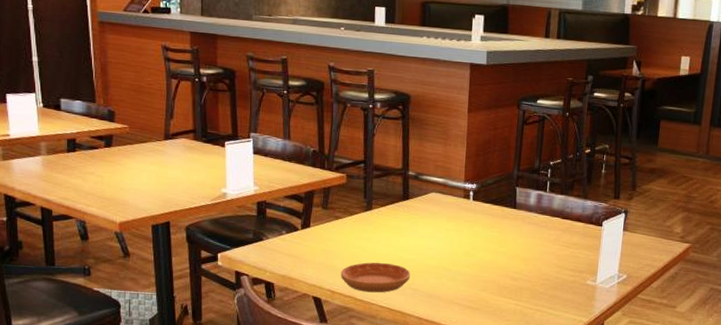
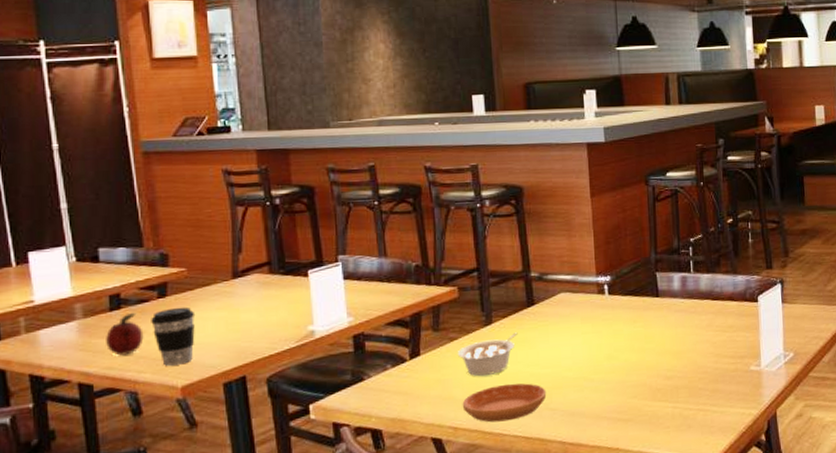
fruit: none [63,155,92,190] -> present [106,312,144,356]
coffee cup: none [99,157,134,205] -> present [151,306,196,366]
legume: none [340,220,392,253] -> present [457,332,518,376]

